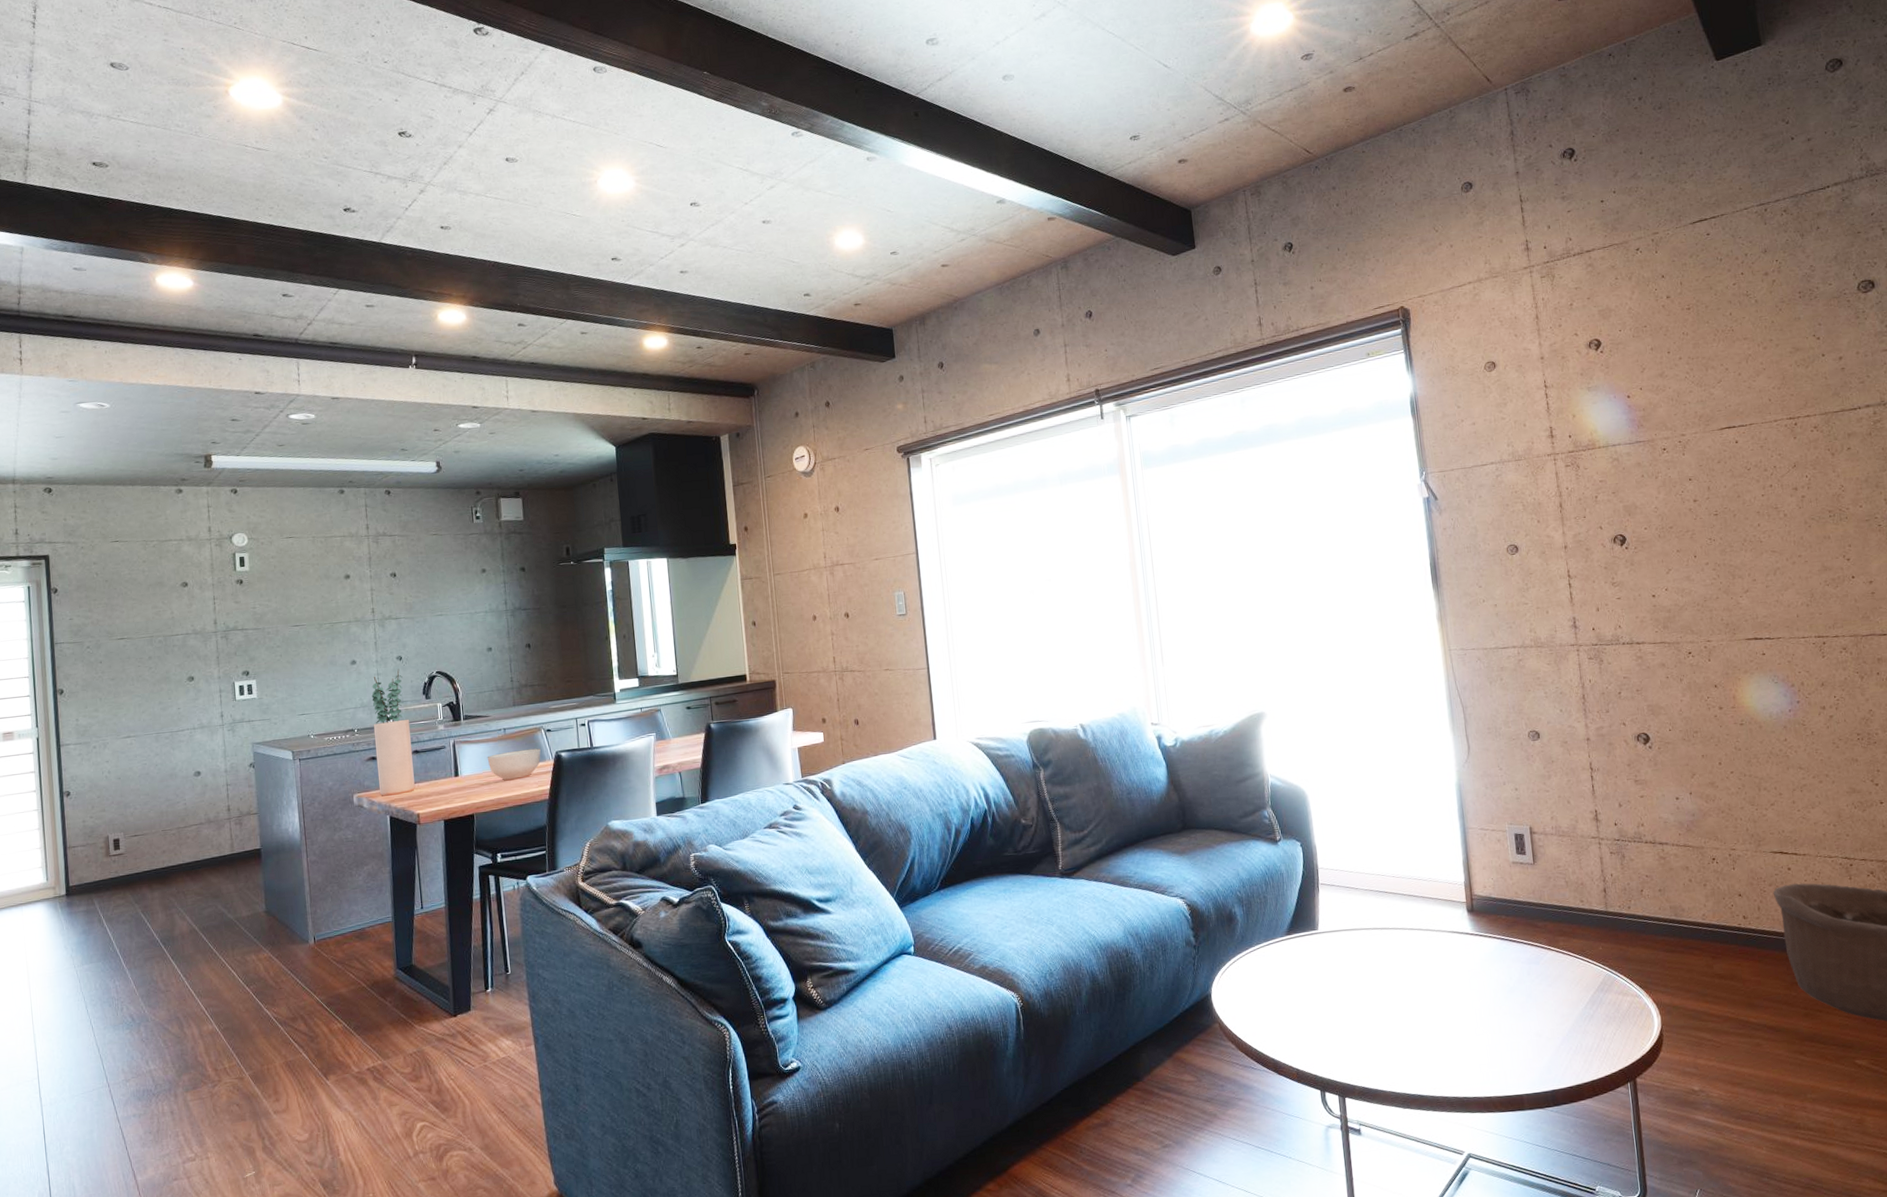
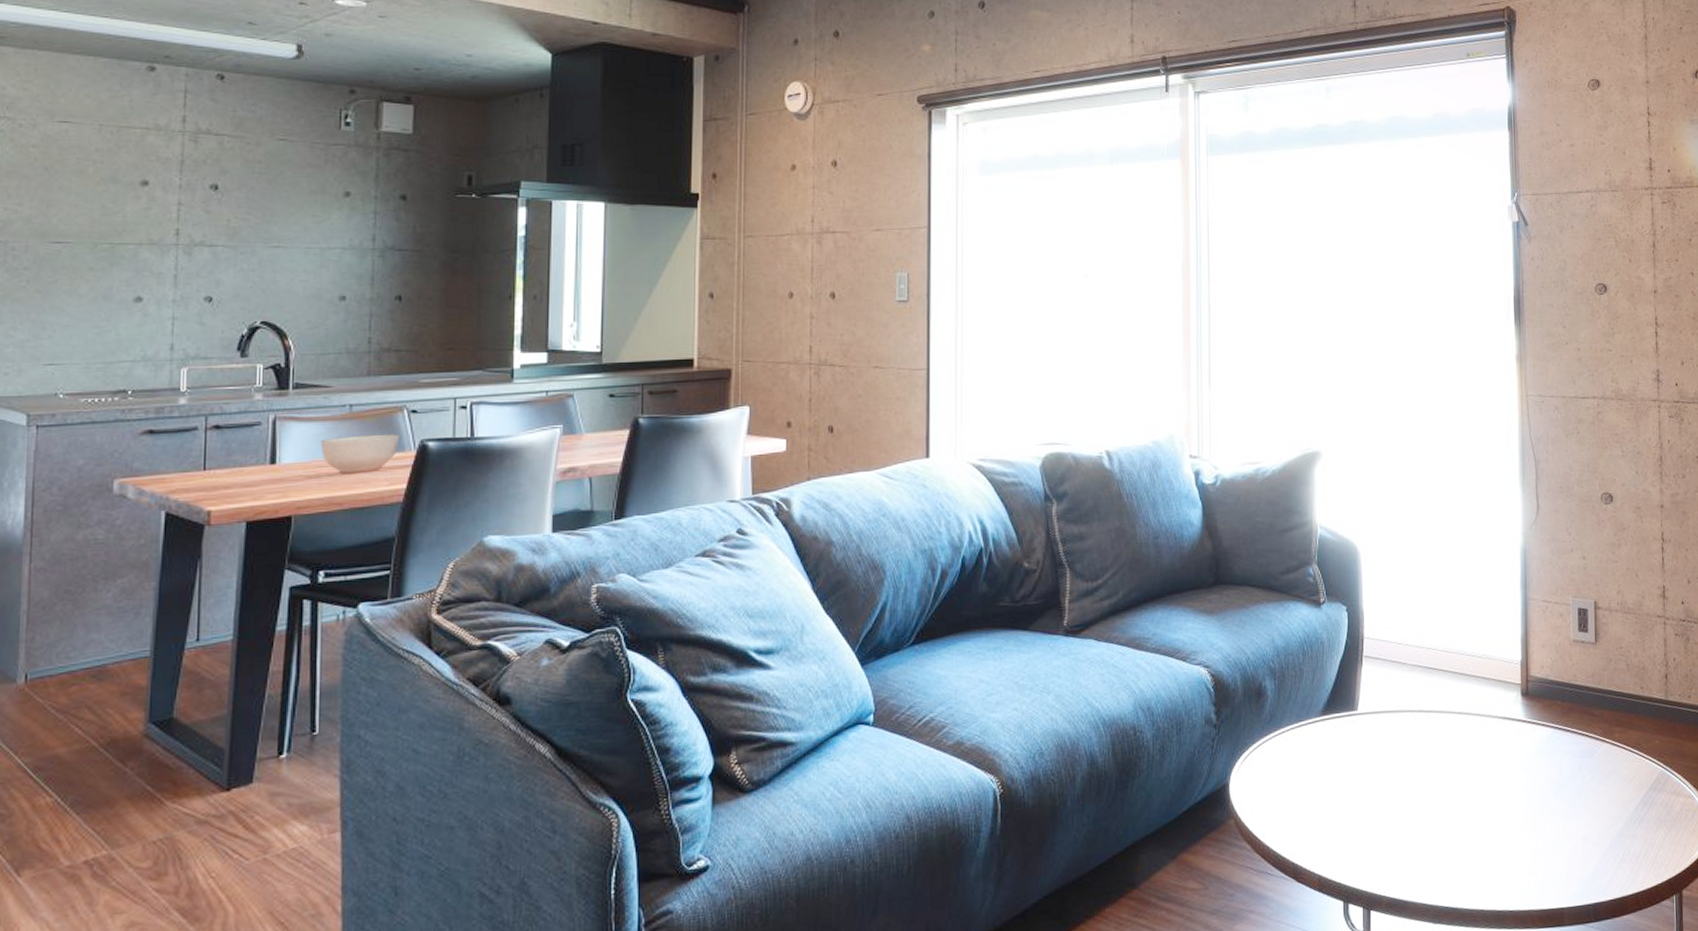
vase: present [371,669,415,797] -> none [154,313,213,486]

